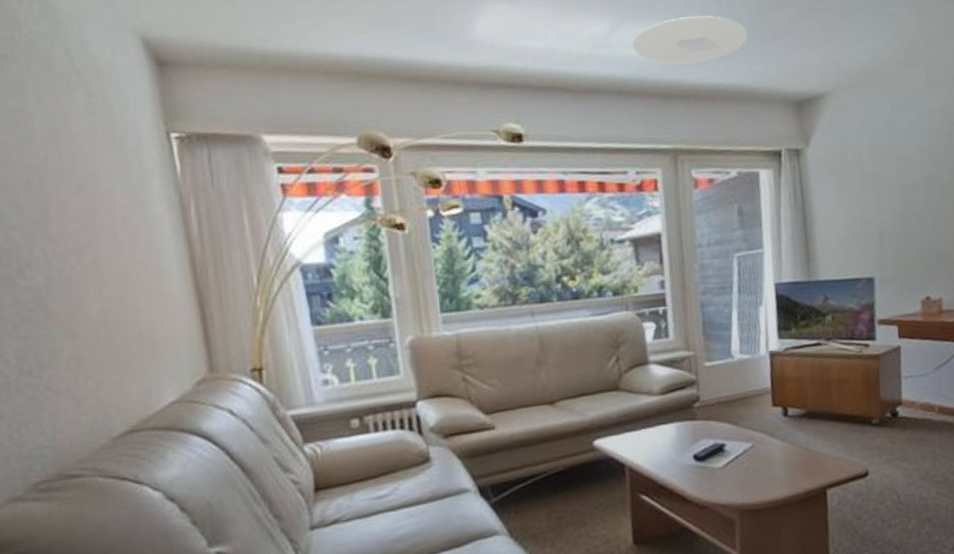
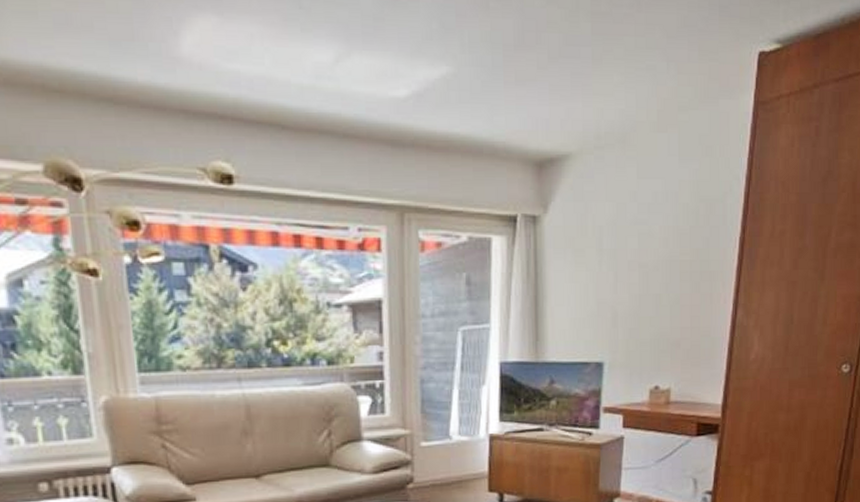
ceiling light: present [631,16,748,65] -> none [359,51,489,108]

